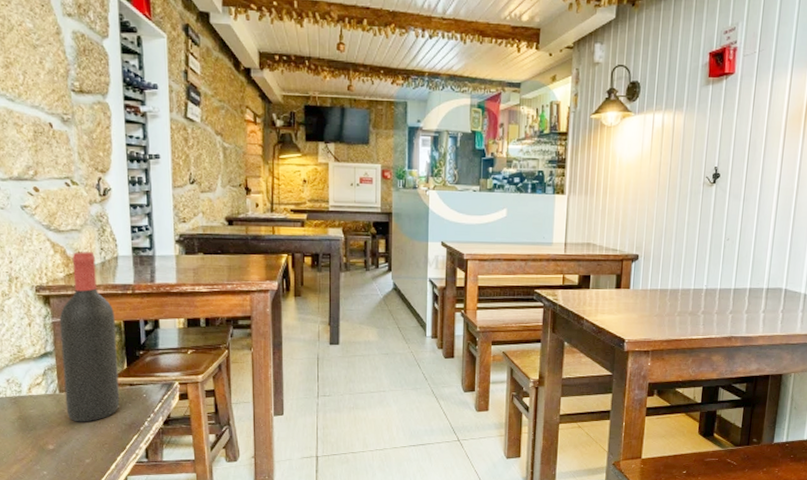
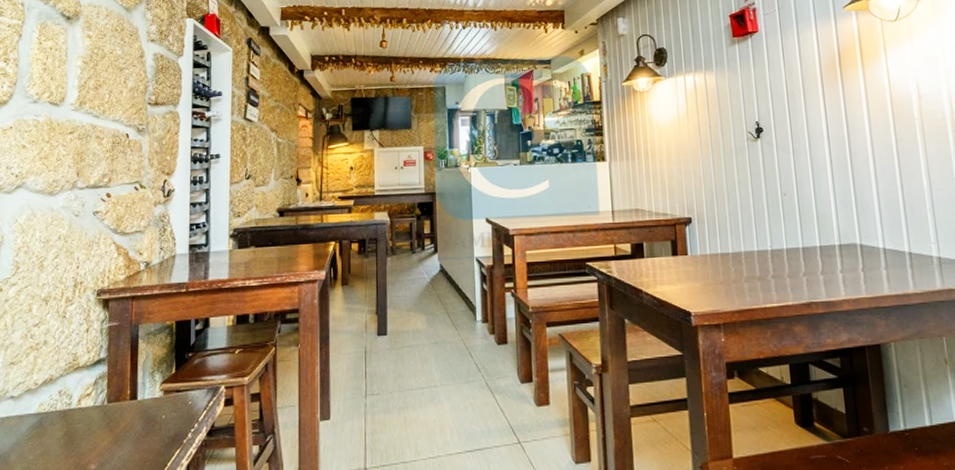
wine bottle: present [59,252,120,422] -> none [112,252,168,437]

